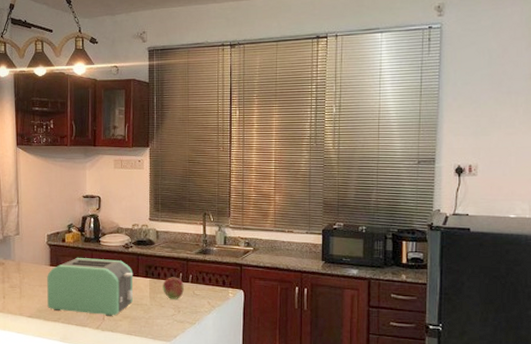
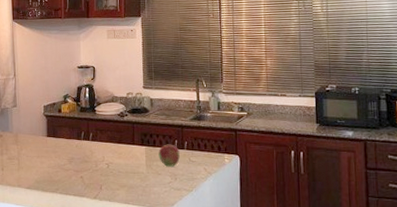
toaster: present [47,258,134,316] -> none [44,128,129,185]

